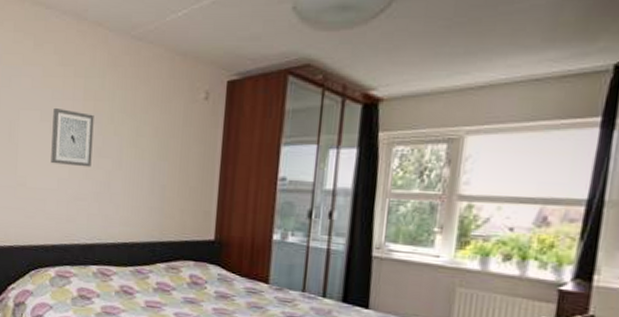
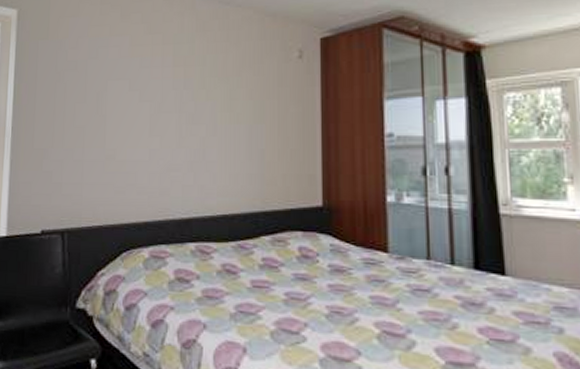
wall art: present [51,107,94,167] -> none [141,75,185,135]

